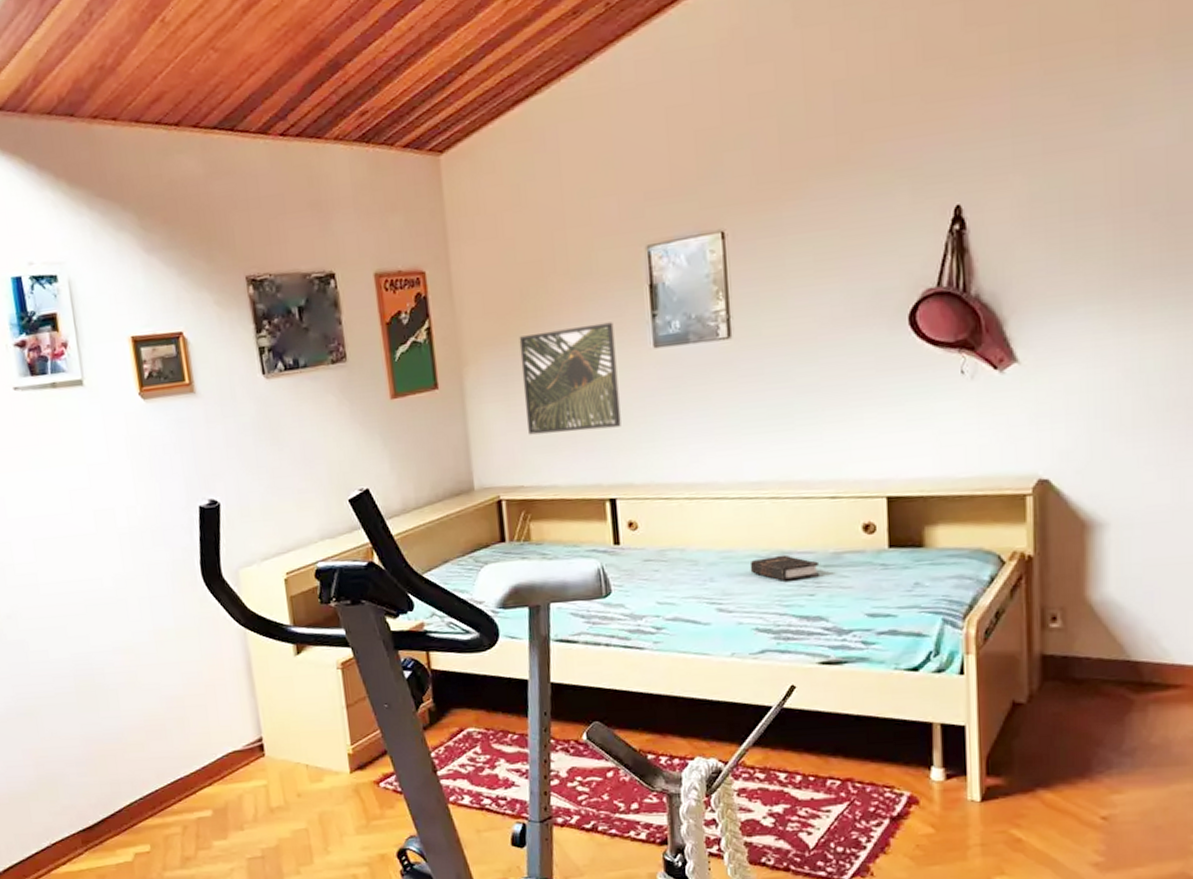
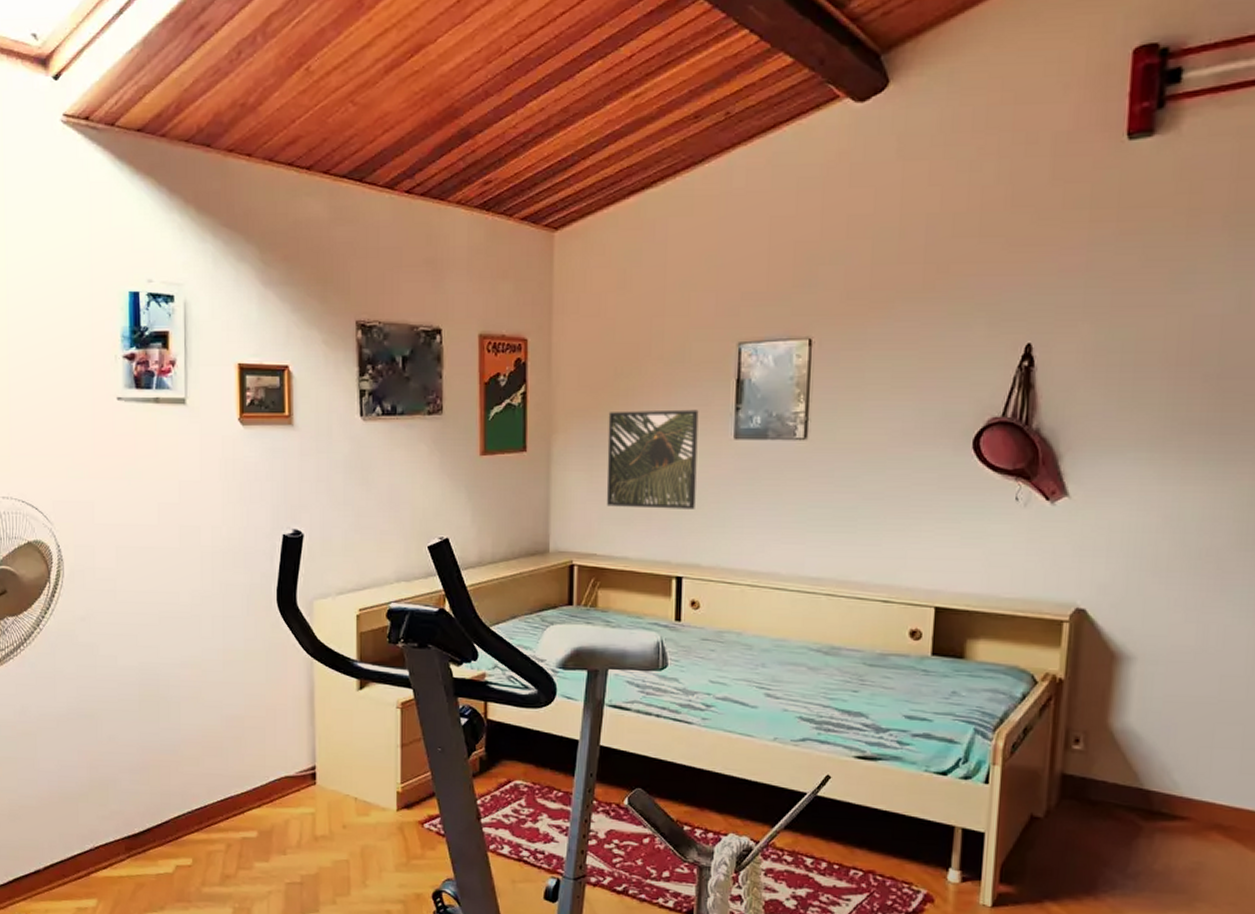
hardback book: present [749,554,821,581] -> none [800,649,866,676]

